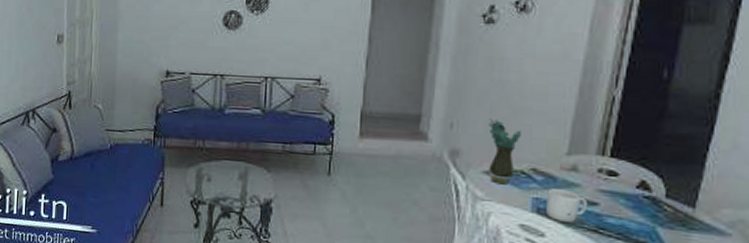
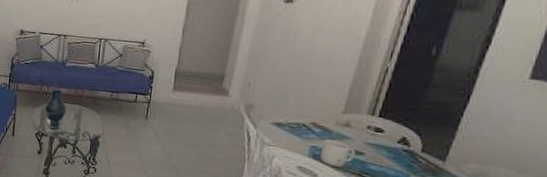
vase: none [201,143,229,195] -> present [45,89,67,130]
vase: present [488,118,521,185] -> none [276,80,306,135]

